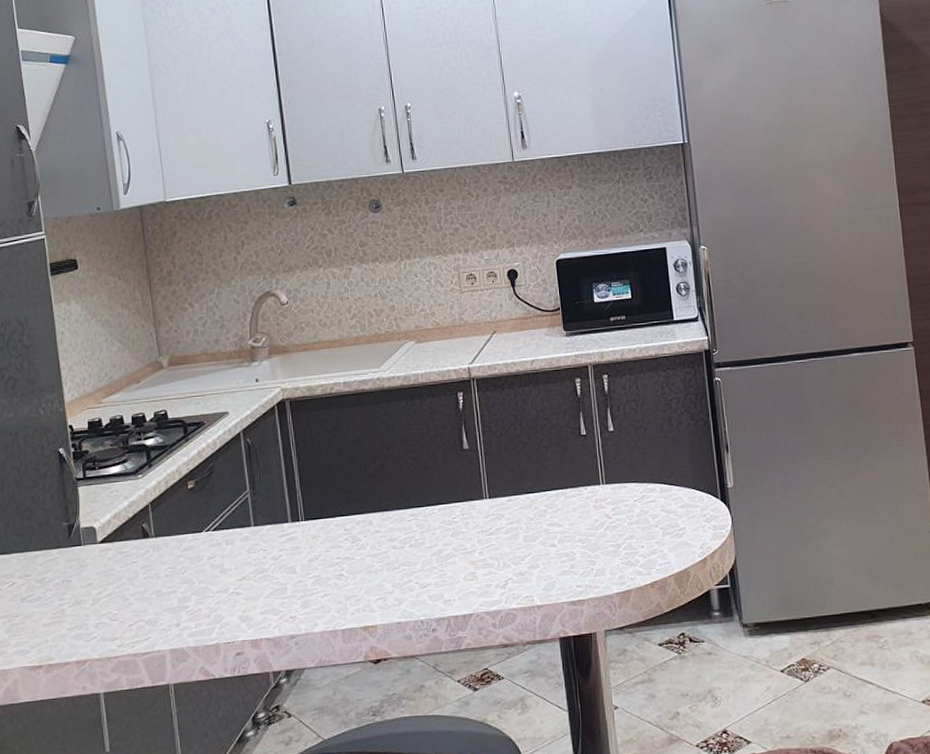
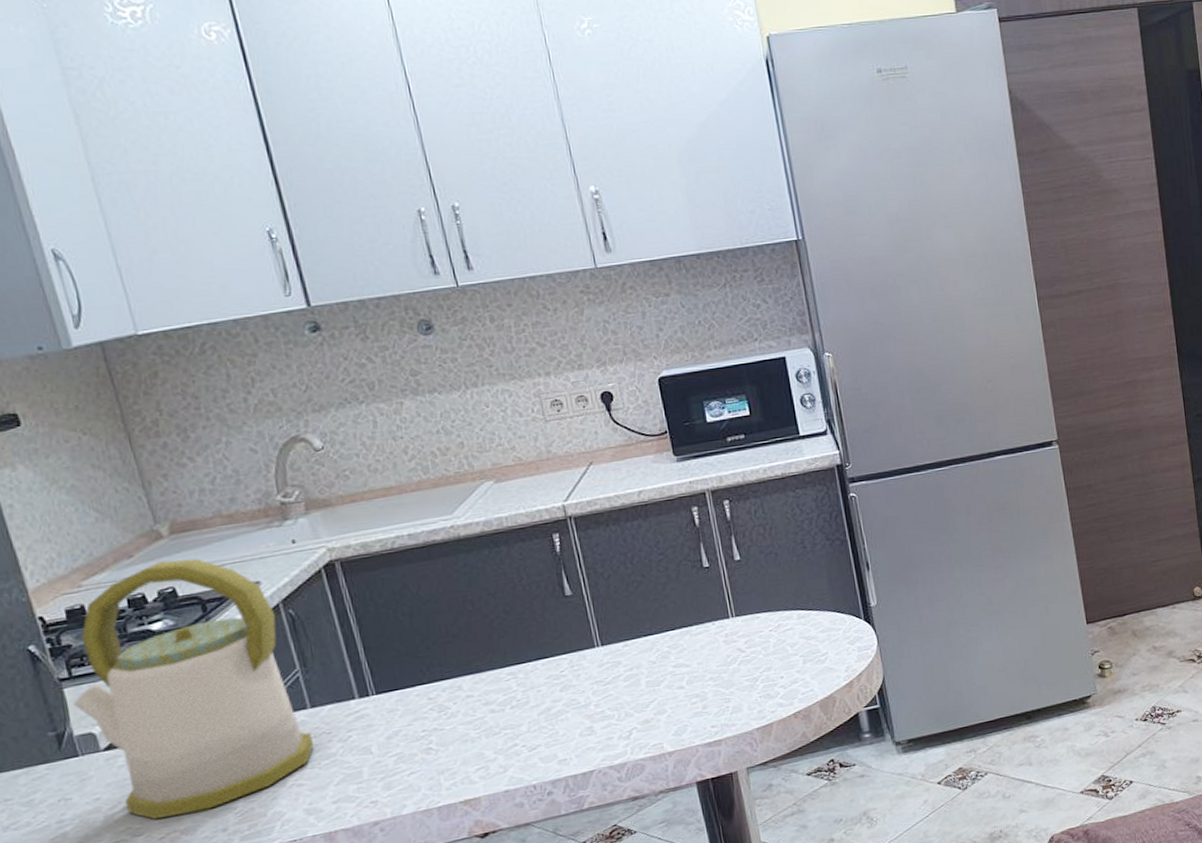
kettle: none [83,387,253,609] -> present [72,558,315,820]

